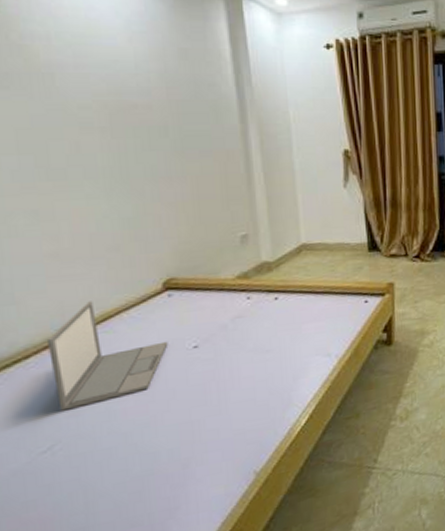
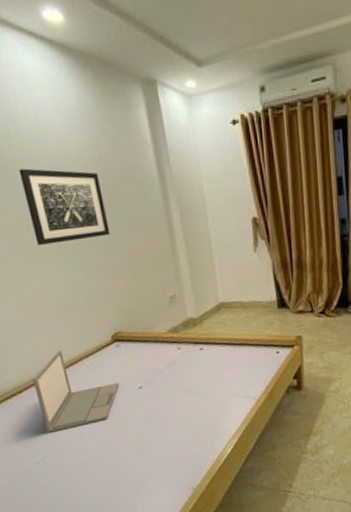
wall art: none [56,76,171,169] -> present [18,168,110,245]

